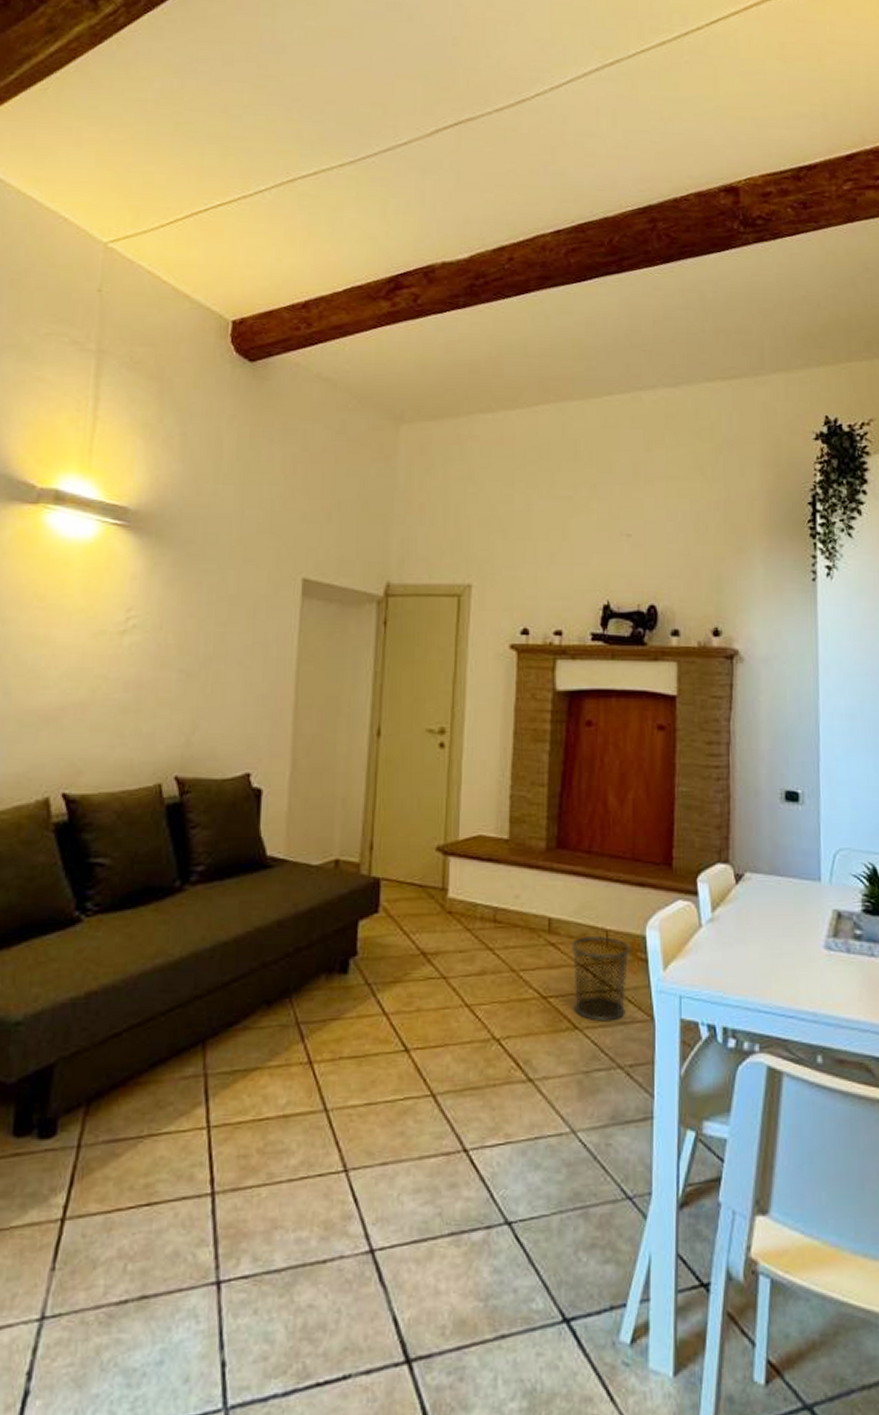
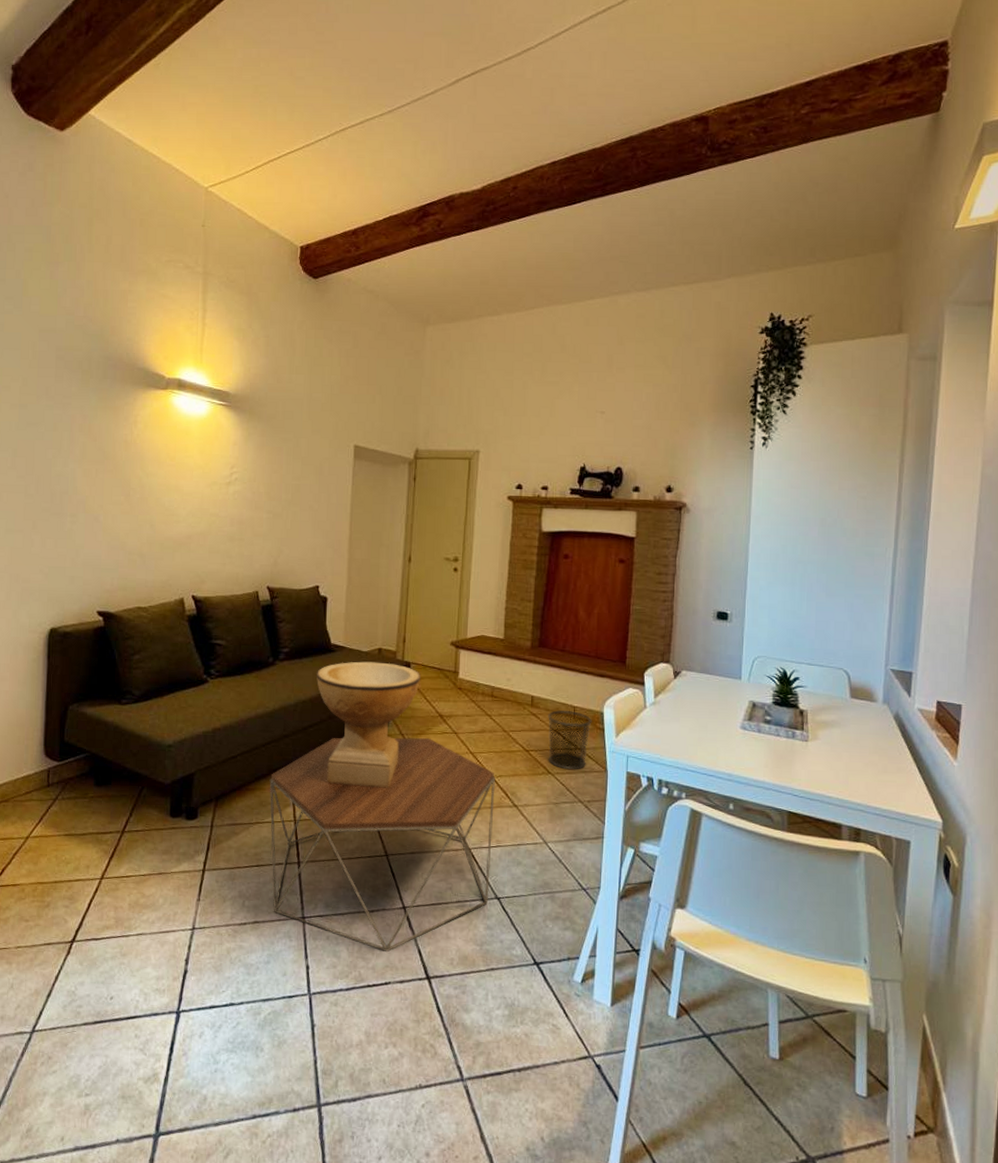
coffee table: none [170,986,501,1327] -> present [269,737,495,953]
decorative bowl: none [245,880,394,1067] -> present [317,661,420,788]

